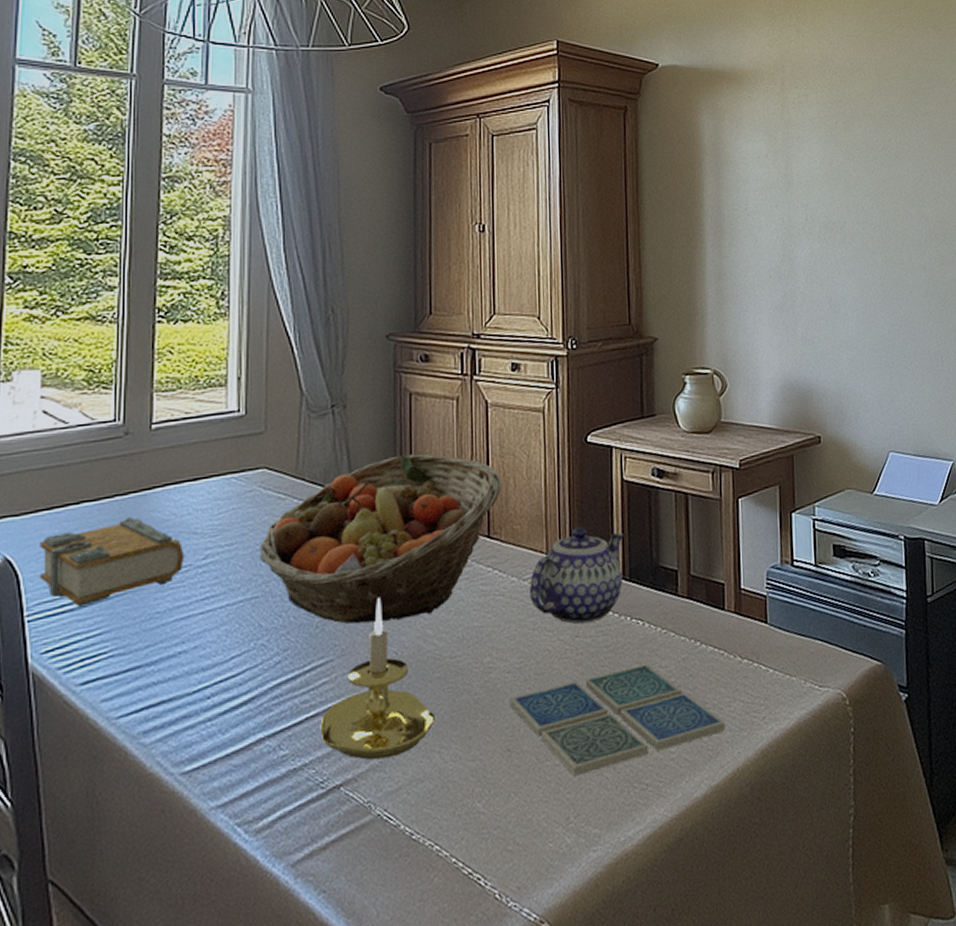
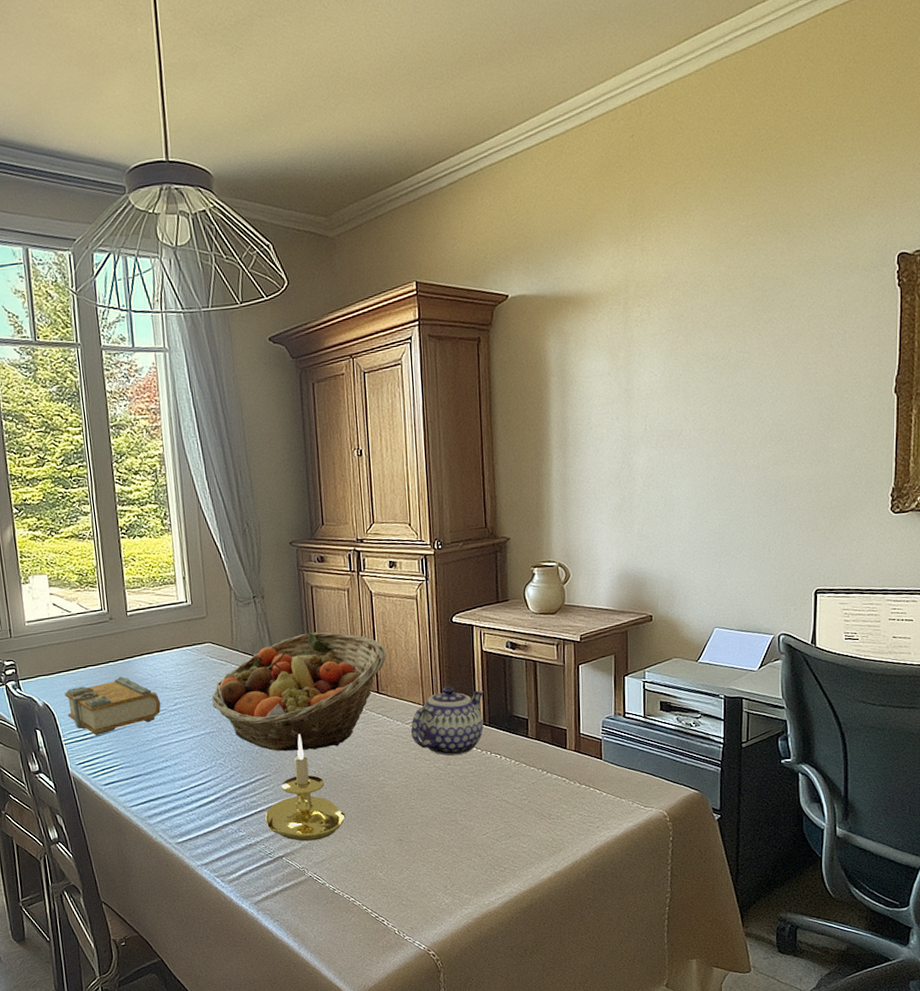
drink coaster: present [509,664,726,776] -> none [399,786,567,859]

